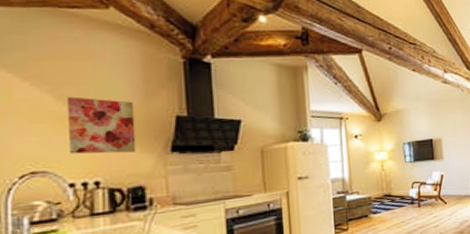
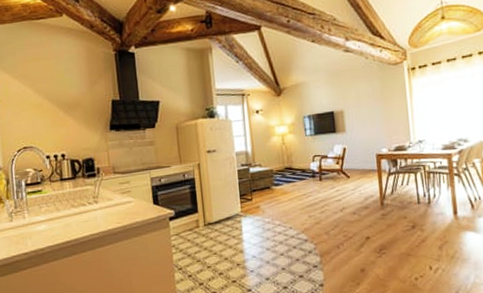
wall art: present [66,96,137,154] -> none [40,89,87,133]

